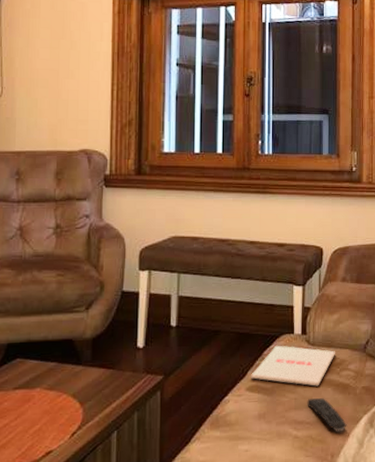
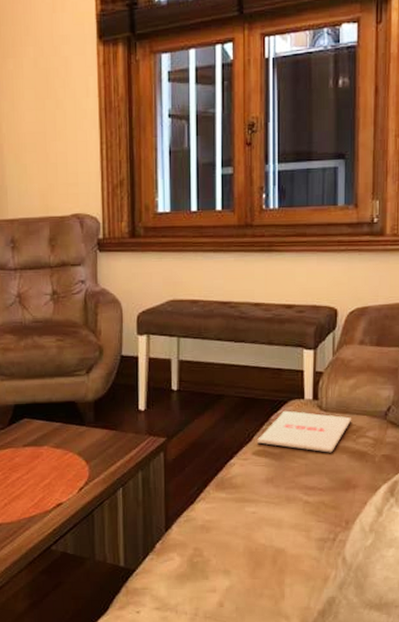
remote control: present [307,398,347,433] -> none [319,465,364,501]

